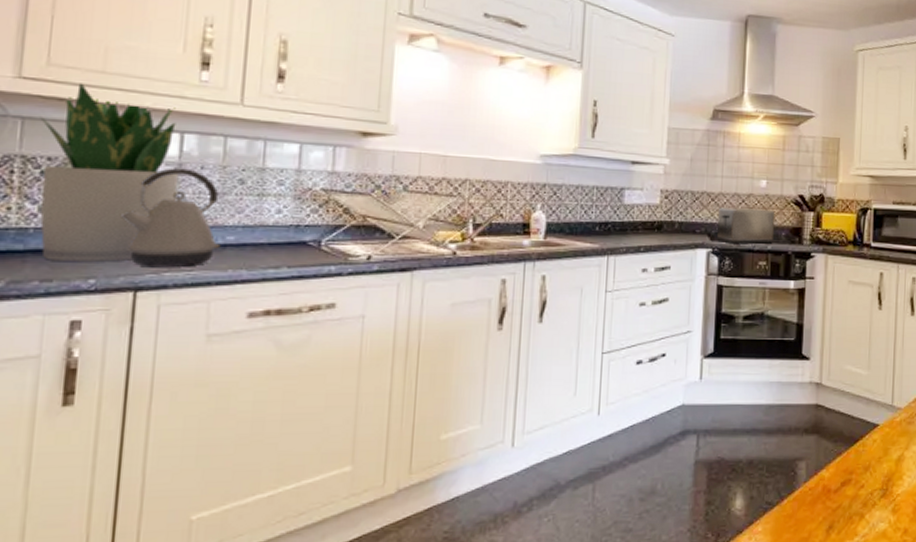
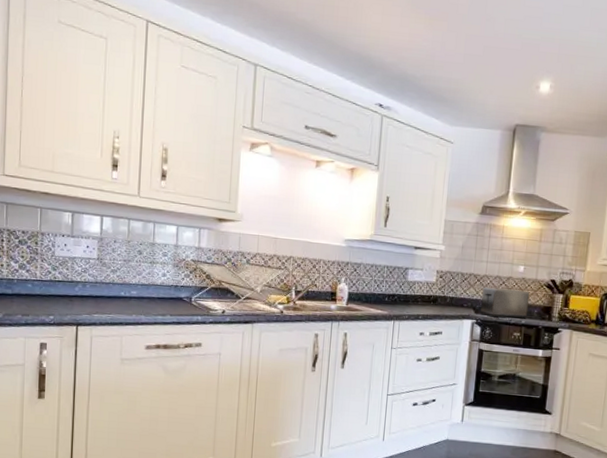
planter: present [40,83,179,263] -> none [17,179,101,305]
kettle: present [119,168,221,268] -> none [66,241,128,311]

